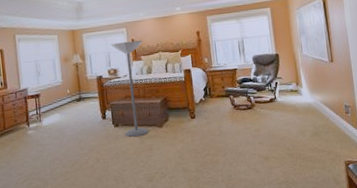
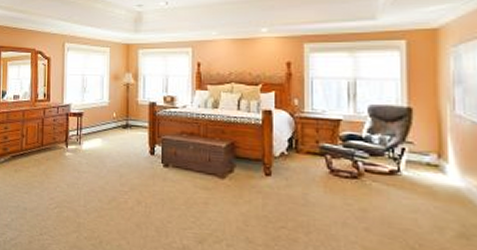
floor lamp: present [111,40,149,138] -> none [171,64,212,185]

